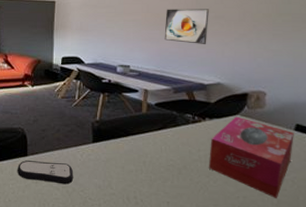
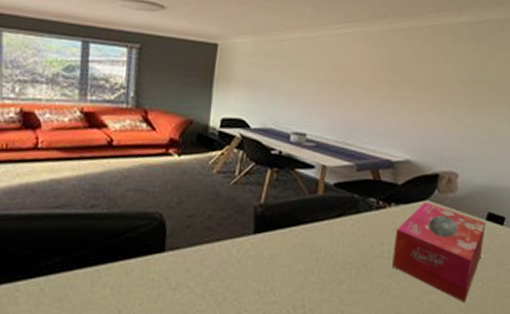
remote control: present [17,160,74,185] -> none [148,258,227,291]
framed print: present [164,9,210,44] -> none [349,66,402,112]

